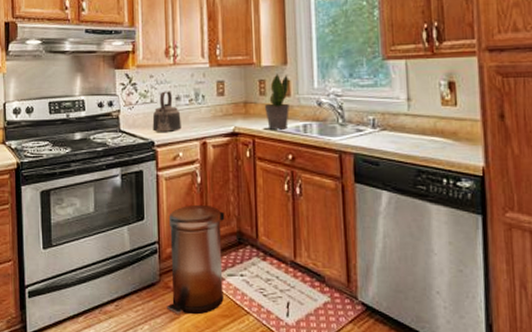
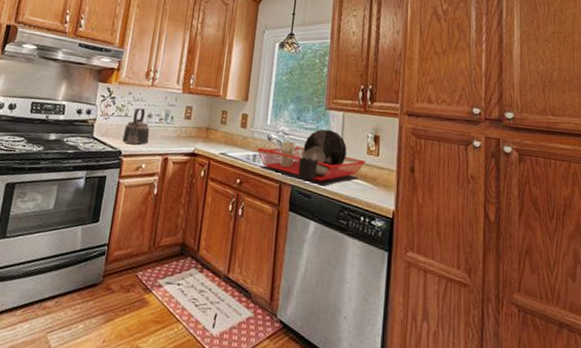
pedal bin: present [167,204,225,316] -> none [104,213,173,318]
potted plant: present [264,74,289,130] -> none [223,107,247,157]
dish rack: none [307,83,442,150] -> present [257,129,366,186]

